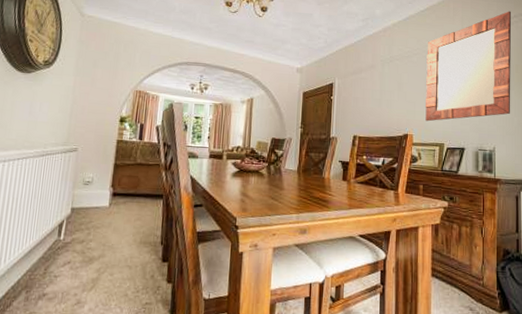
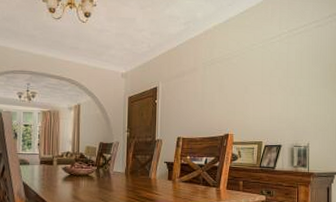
home mirror: present [425,11,512,122] -> none [245,11,327,121]

